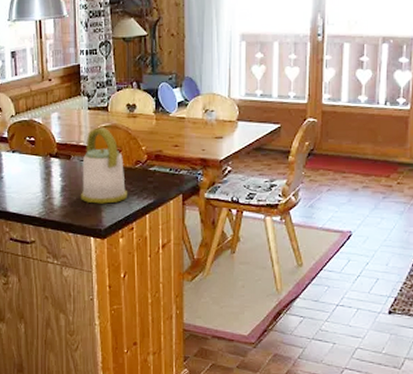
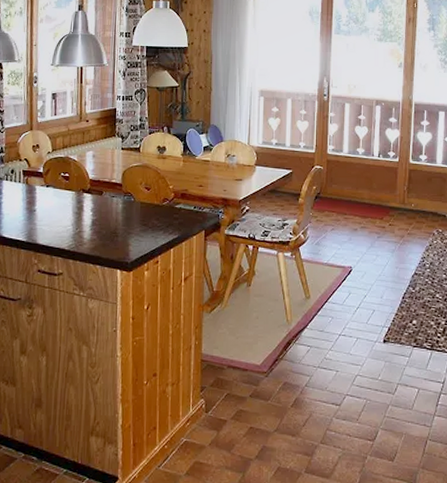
kettle: present [80,127,127,204] -> none [109,166,154,238]

